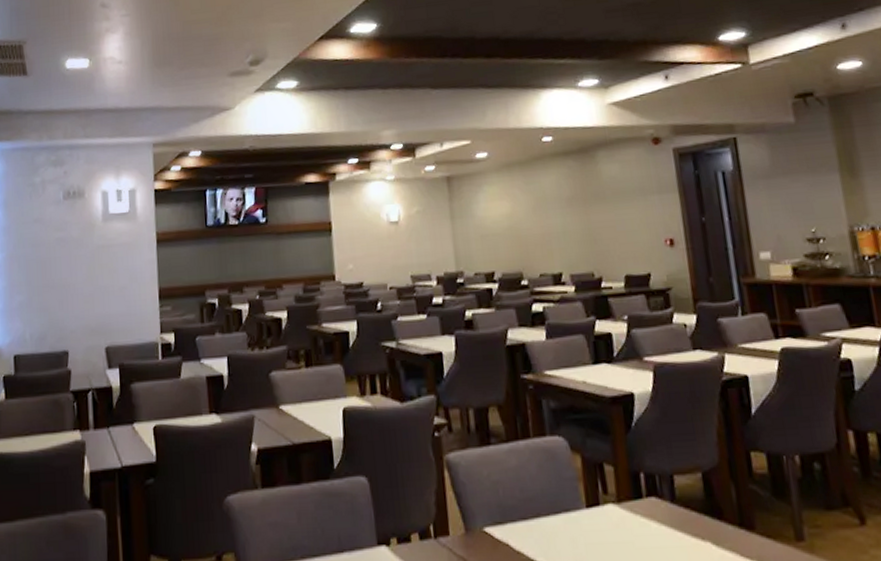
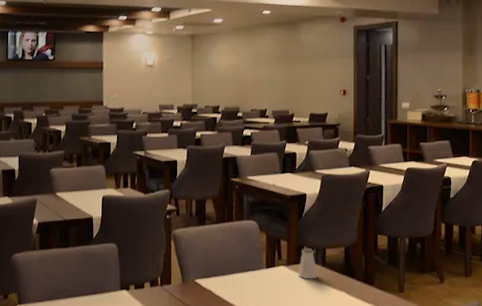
saltshaker: none [635,474,667,524] -> present [298,247,318,280]

